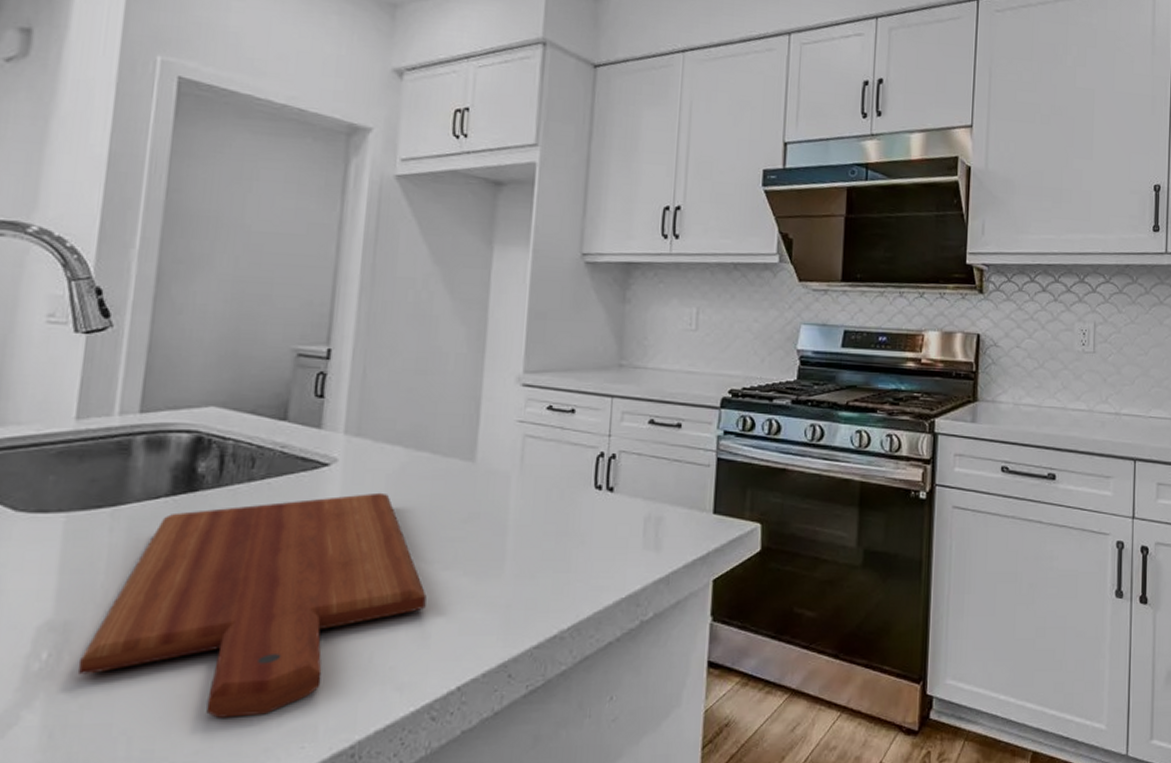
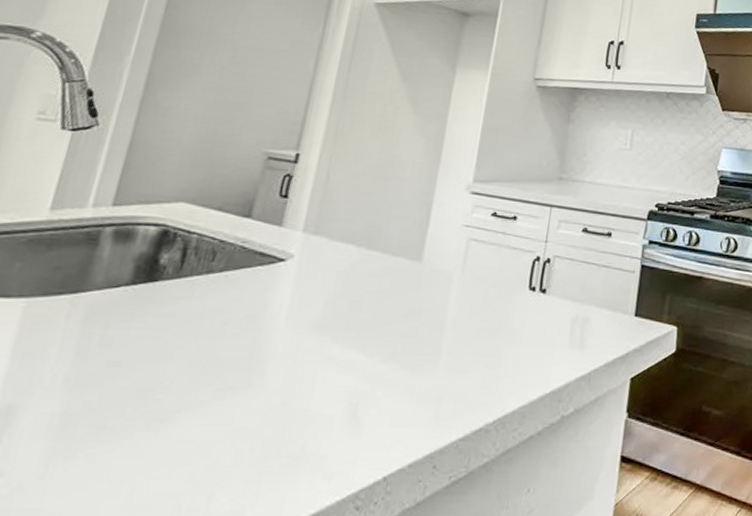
cutting board: present [77,492,427,718] -> none [13,287,364,504]

